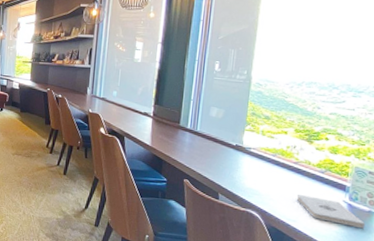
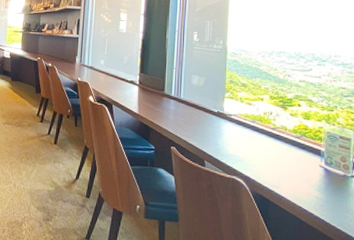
notepad: present [296,195,366,229] -> none [277,160,342,193]

